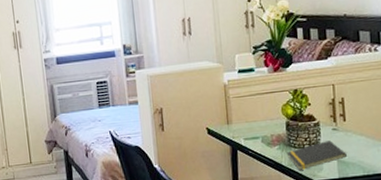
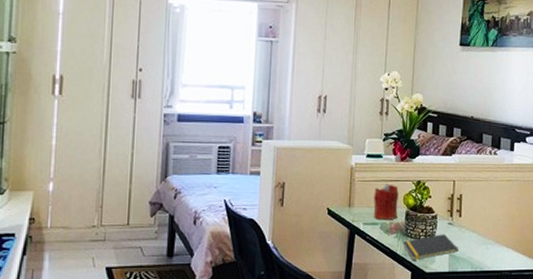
candle: none [251,96,278,133] -> present [373,183,399,220]

